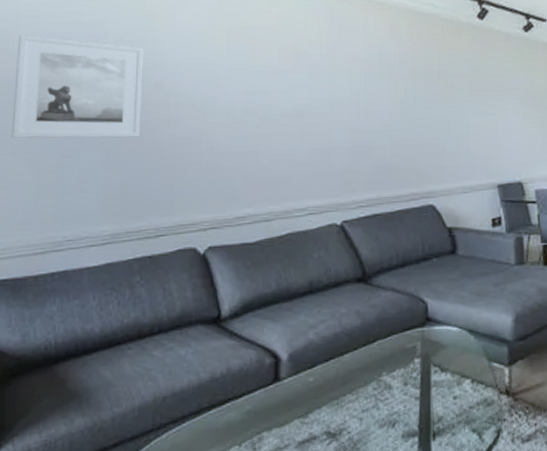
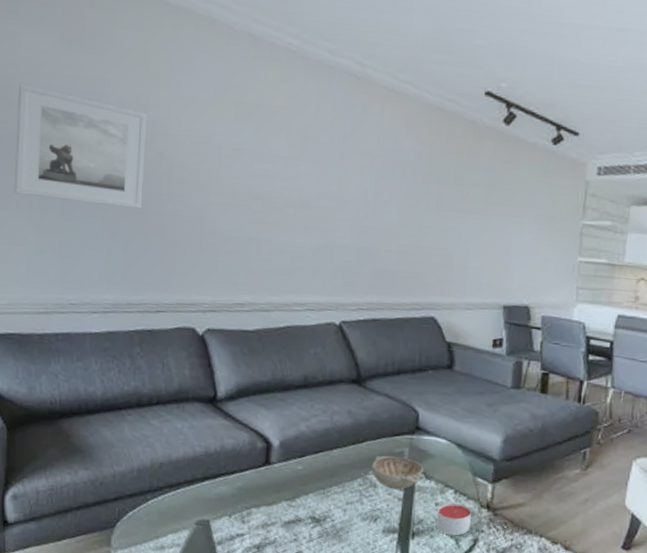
decorative bowl: none [385,352,438,389] -> present [372,455,424,490]
candle: none [457,393,492,430] -> present [436,503,471,536]

